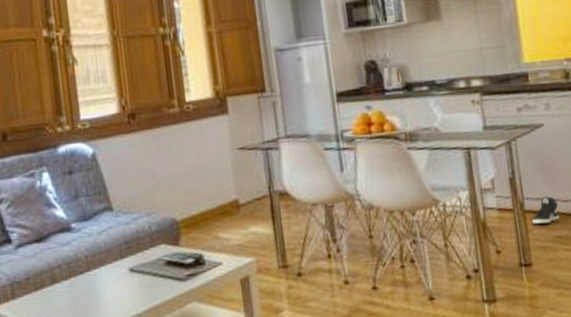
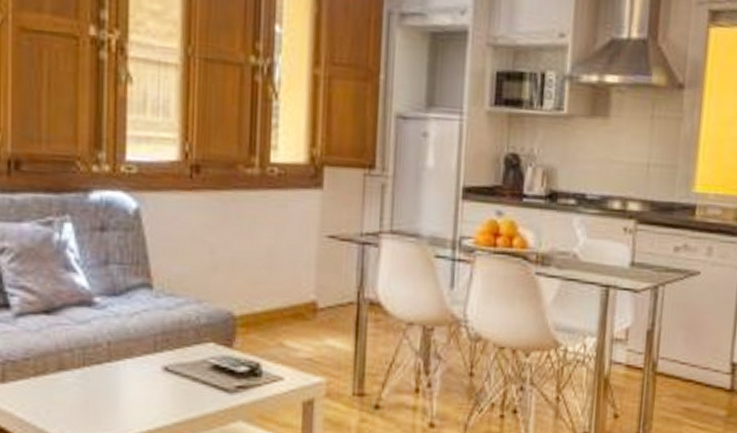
sneaker: present [532,196,559,225] -> none [662,358,696,392]

